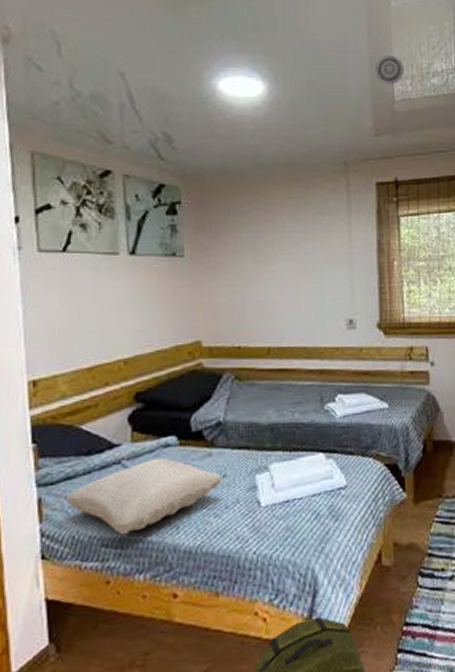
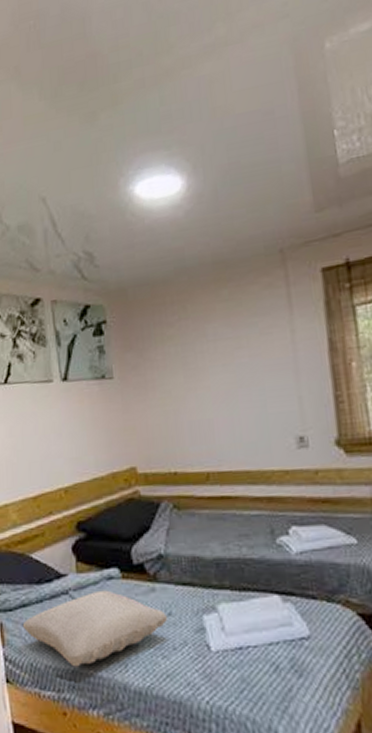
smoke detector: present [374,55,405,85] -> none [309,109,349,147]

